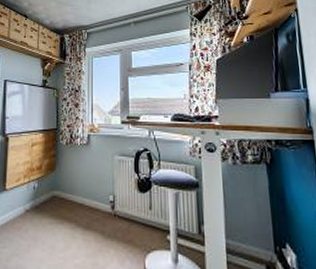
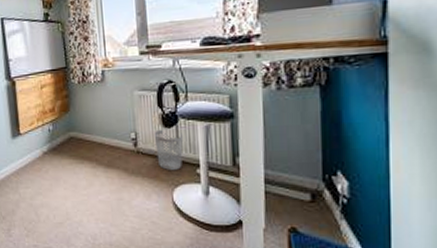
wastebasket: none [130,193,156,235] -> present [154,129,184,170]

